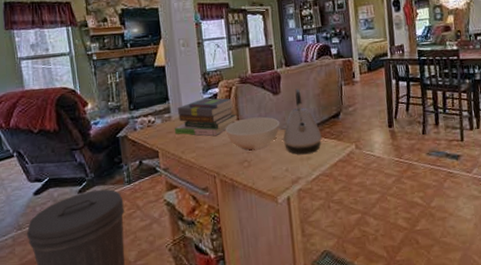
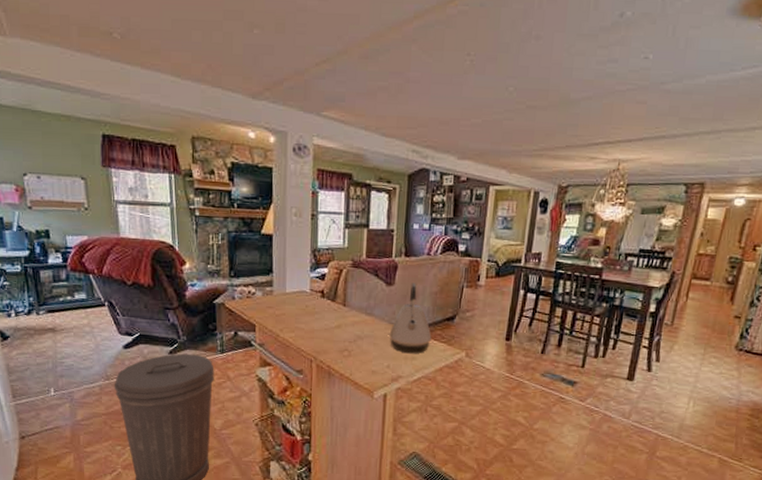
books: present [174,98,238,136] -> none [274,276,344,319]
bowl: present [225,116,280,151] -> none [329,305,389,341]

